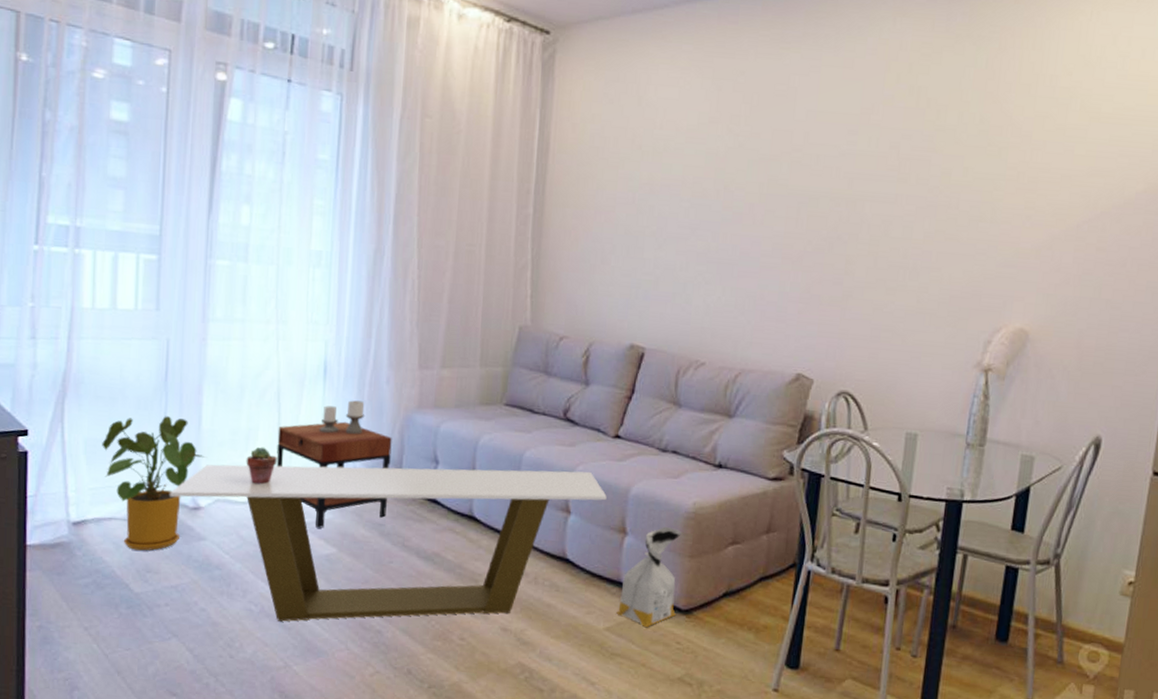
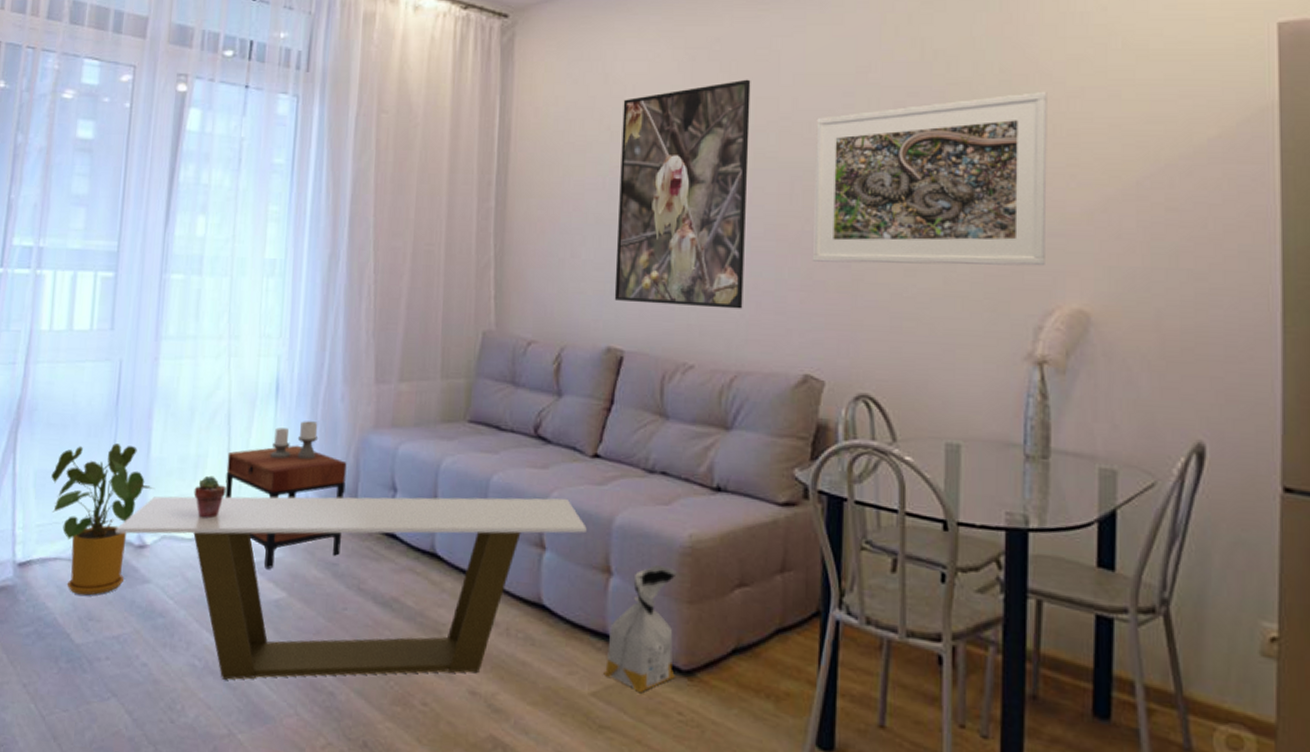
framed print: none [638,111,769,316] -> present [614,79,751,309]
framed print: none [810,142,1016,292] -> present [812,91,1047,266]

